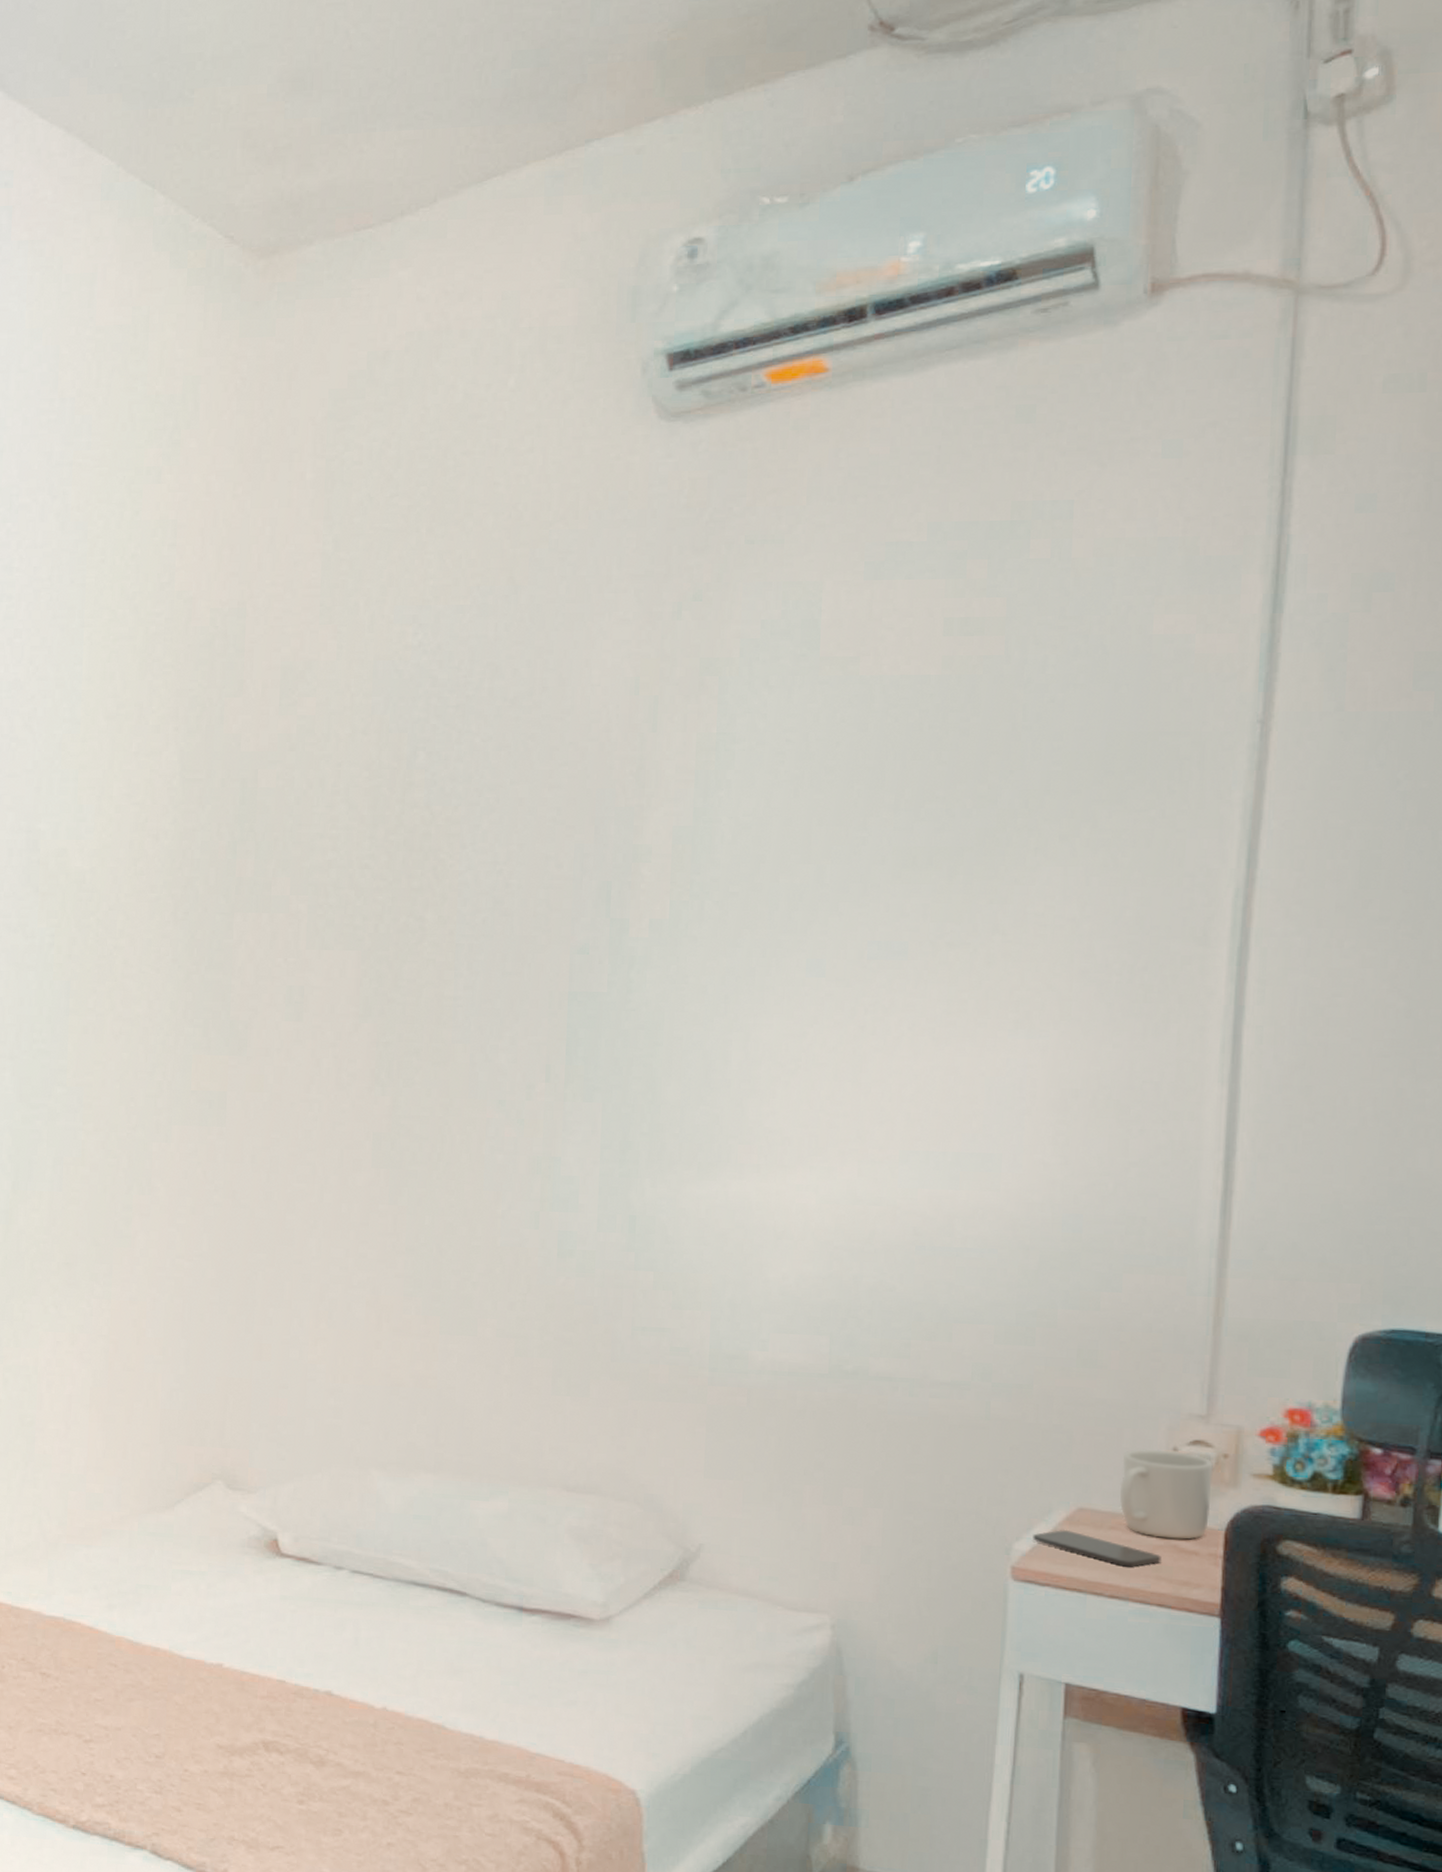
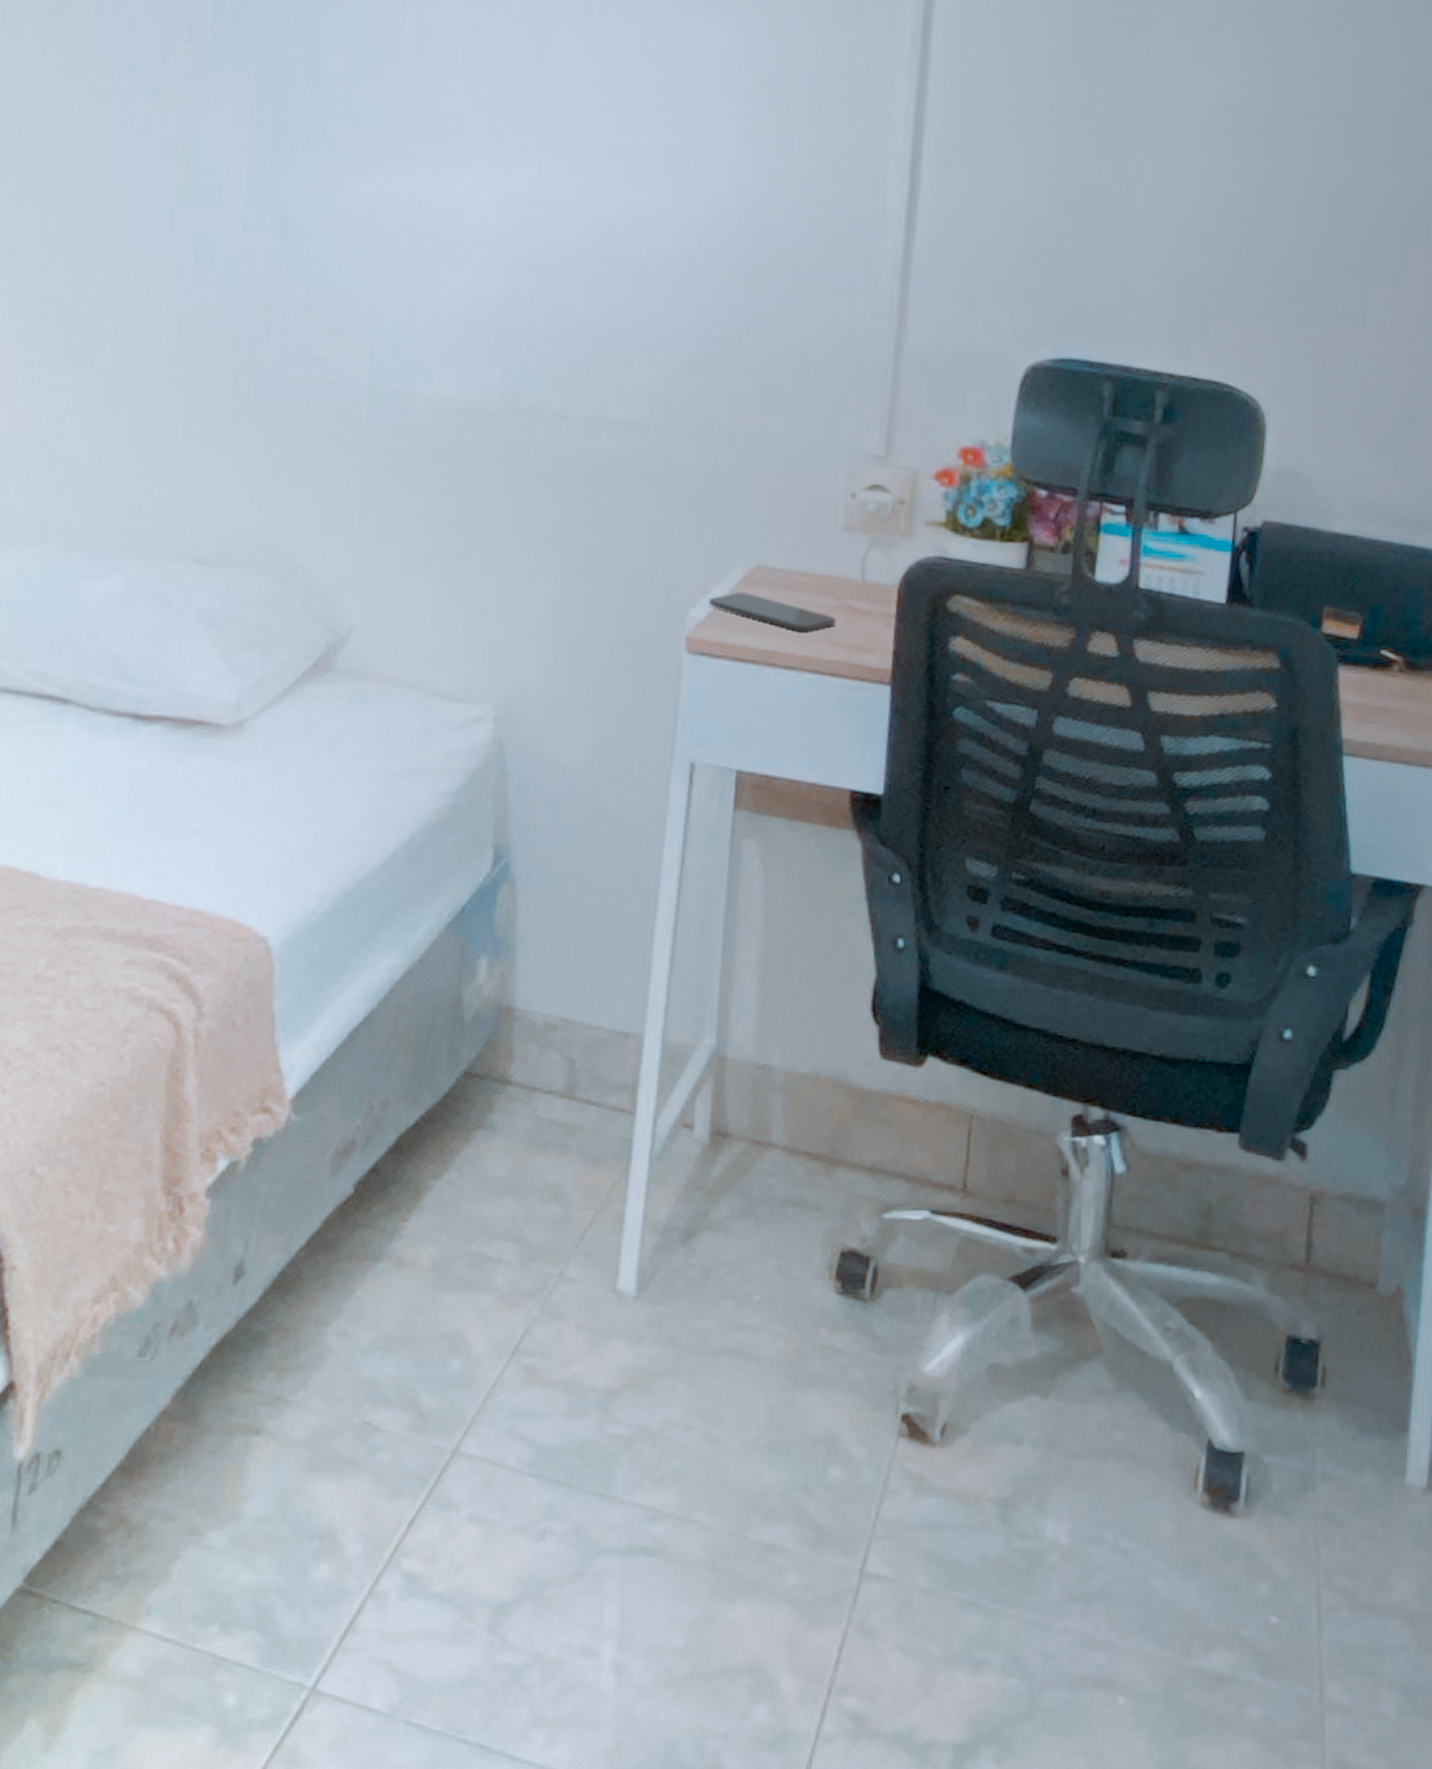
mug: present [1119,1449,1213,1539] -> none [797,497,889,598]

